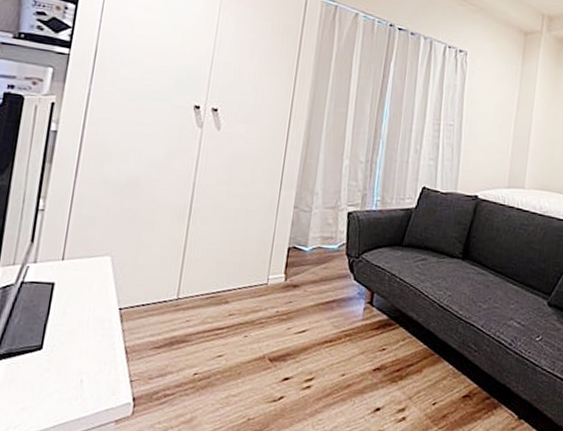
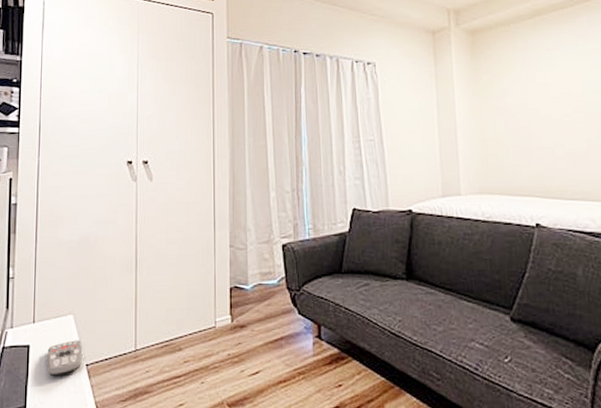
remote control: none [73,282,118,317] -> present [47,340,83,375]

